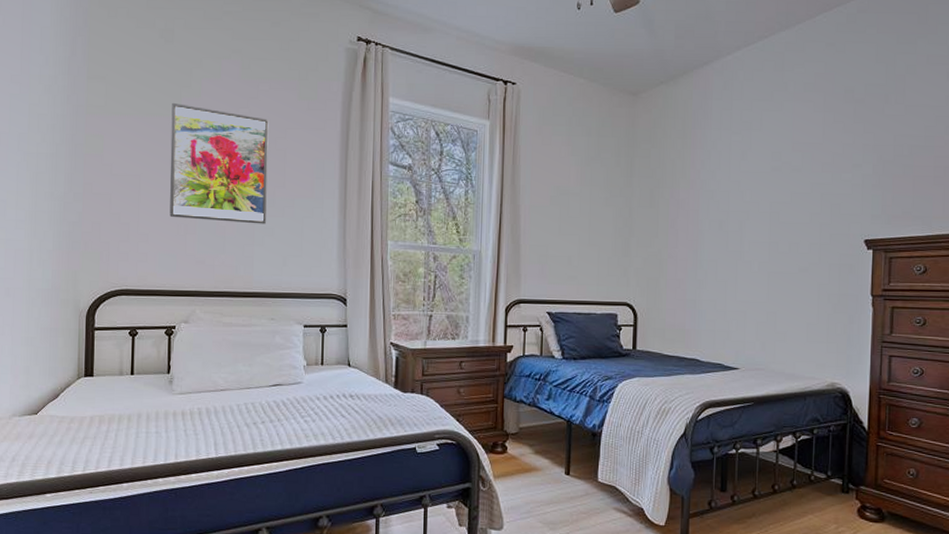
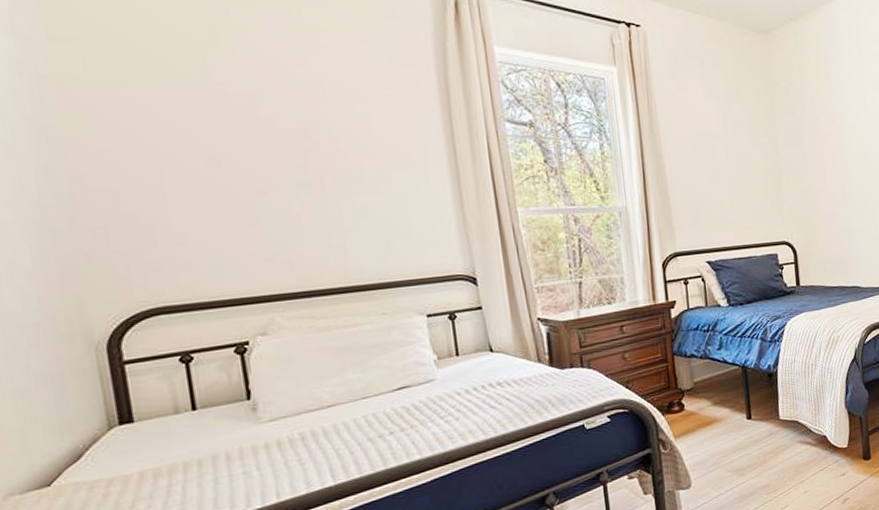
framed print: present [169,103,269,224] -> none [192,66,356,209]

